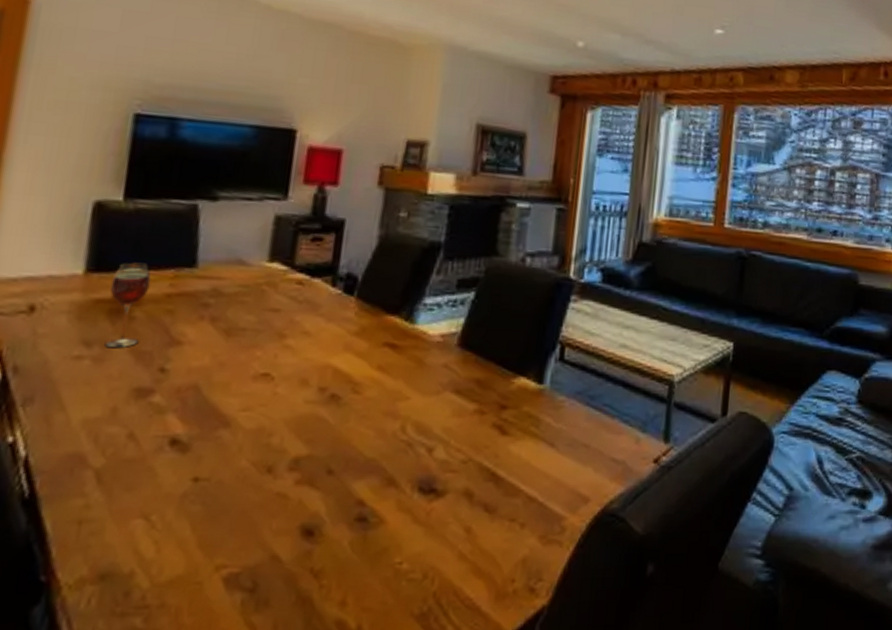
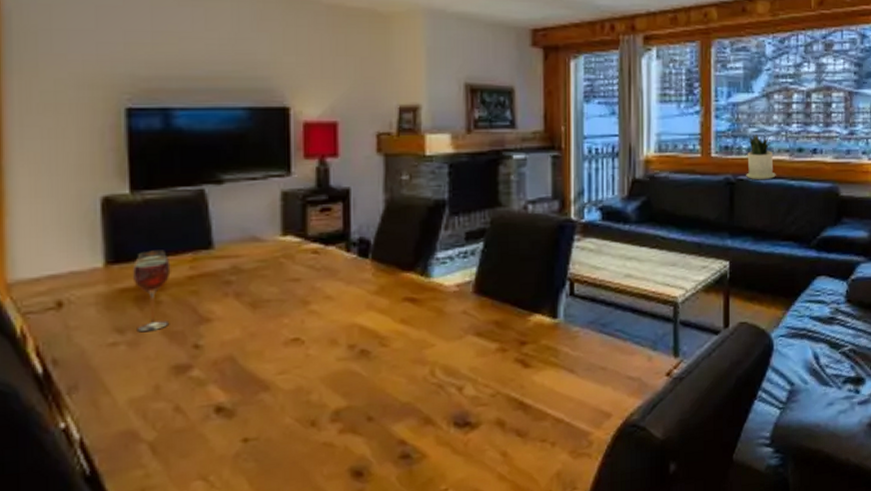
planter: none [759,208,792,259] -> present [746,134,776,180]

